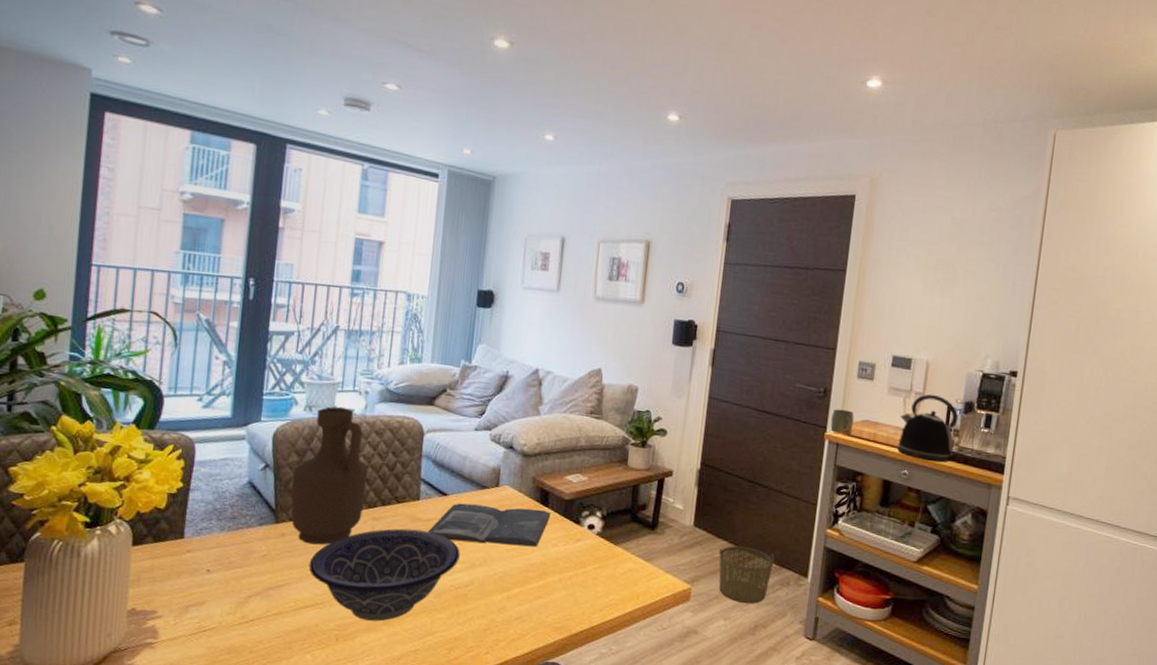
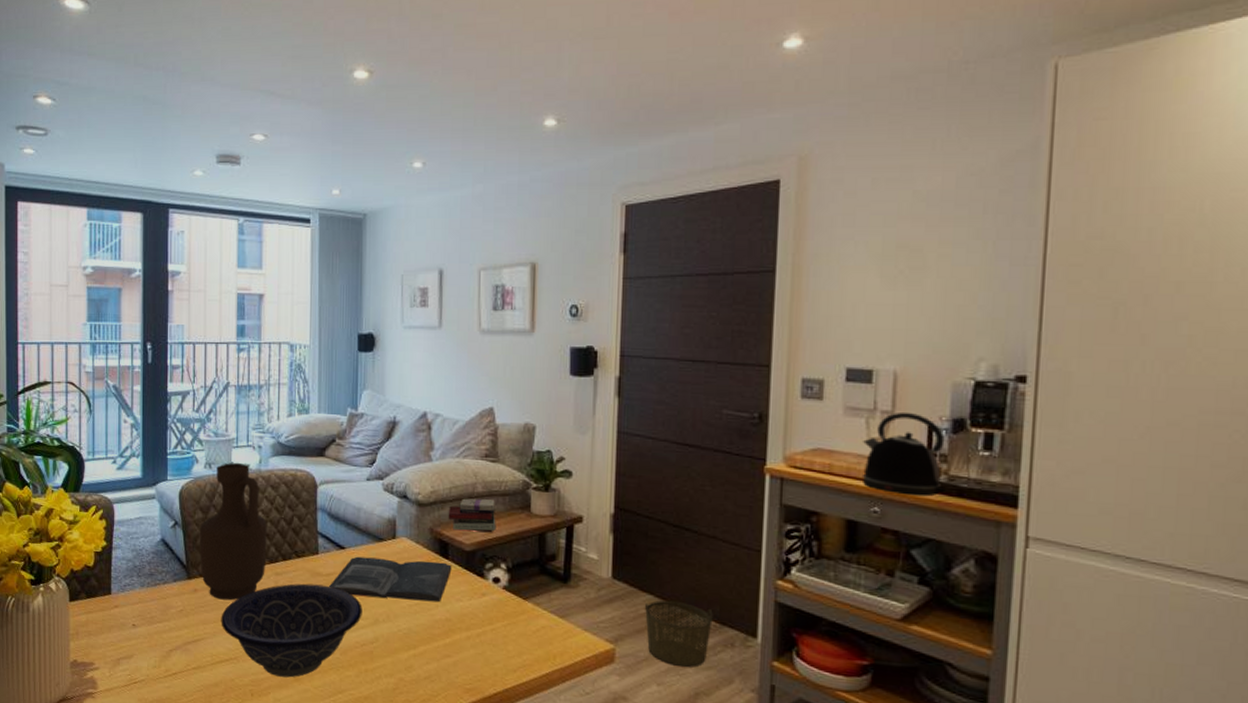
books: none [551,451,596,484] -> present [448,498,496,533]
mug: present [830,409,854,435] -> none [771,436,801,468]

